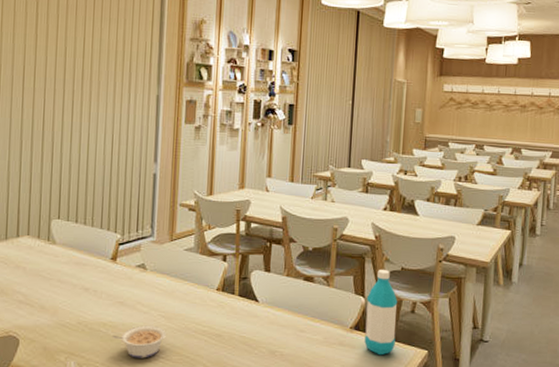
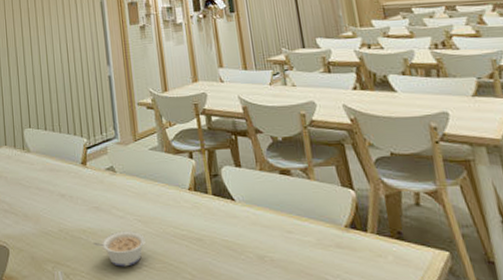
water bottle: present [364,269,398,356] -> none [356,155,406,259]

